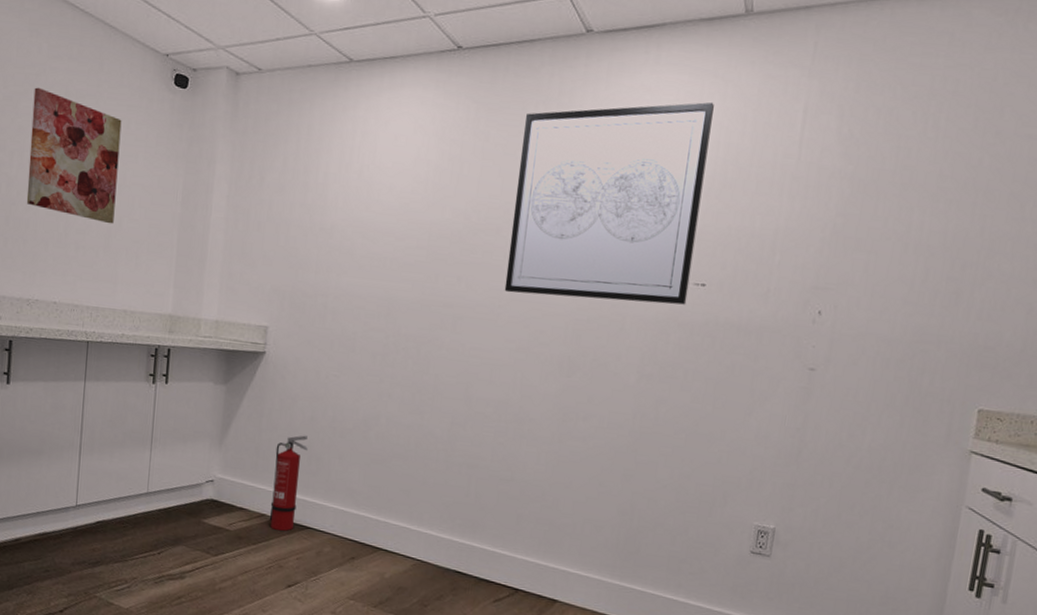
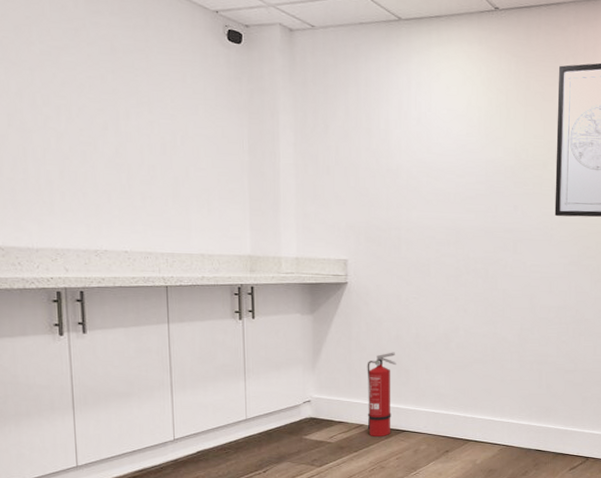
wall art: present [26,87,122,224] -> none [75,42,180,174]

